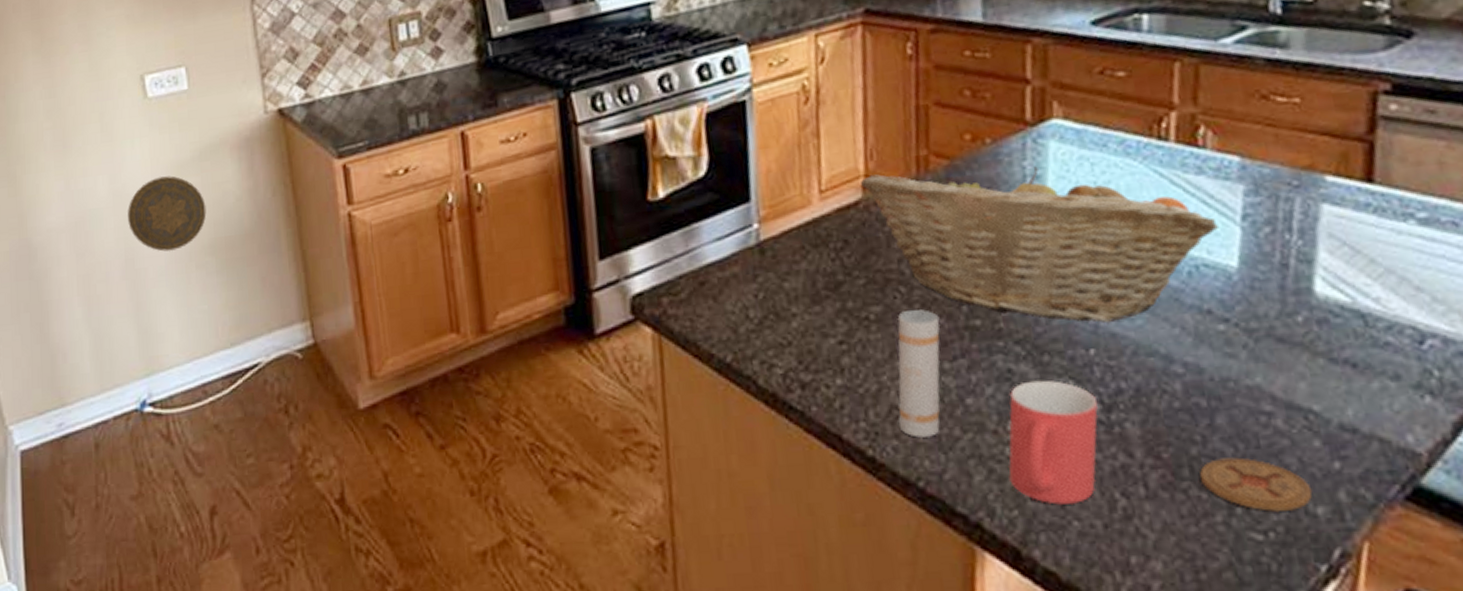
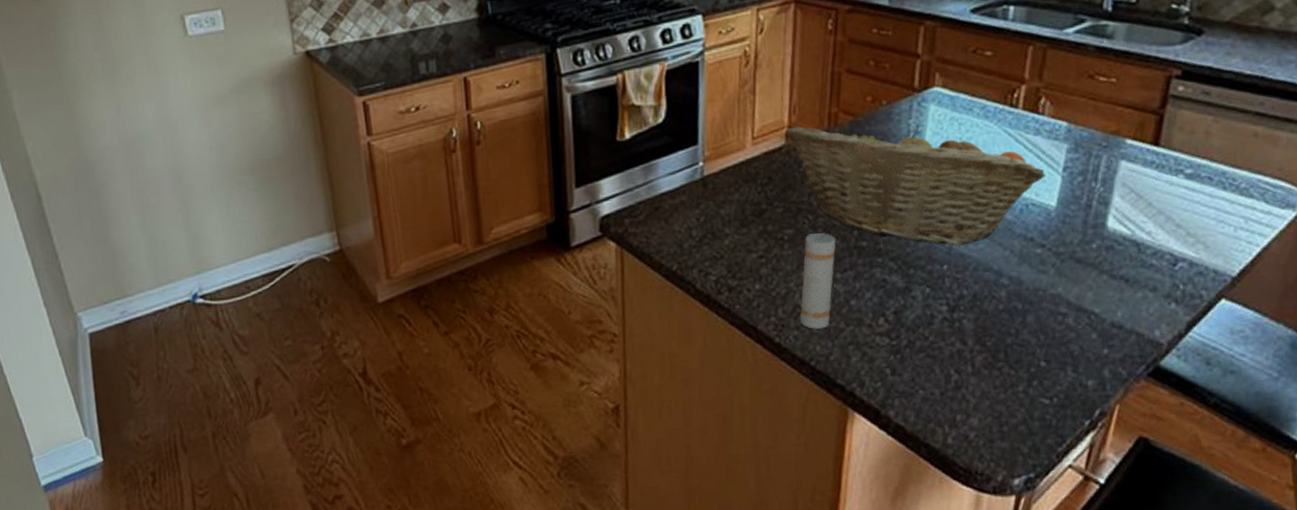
decorative plate: present [128,176,207,252] -> none [174,105,245,170]
mug: present [1008,380,1099,505] -> none [877,287,945,379]
coaster: present [1200,457,1313,512] -> none [1011,345,1087,384]

